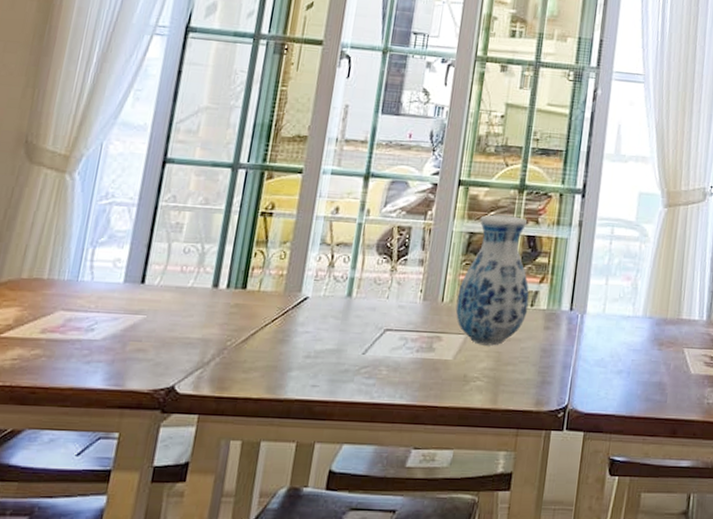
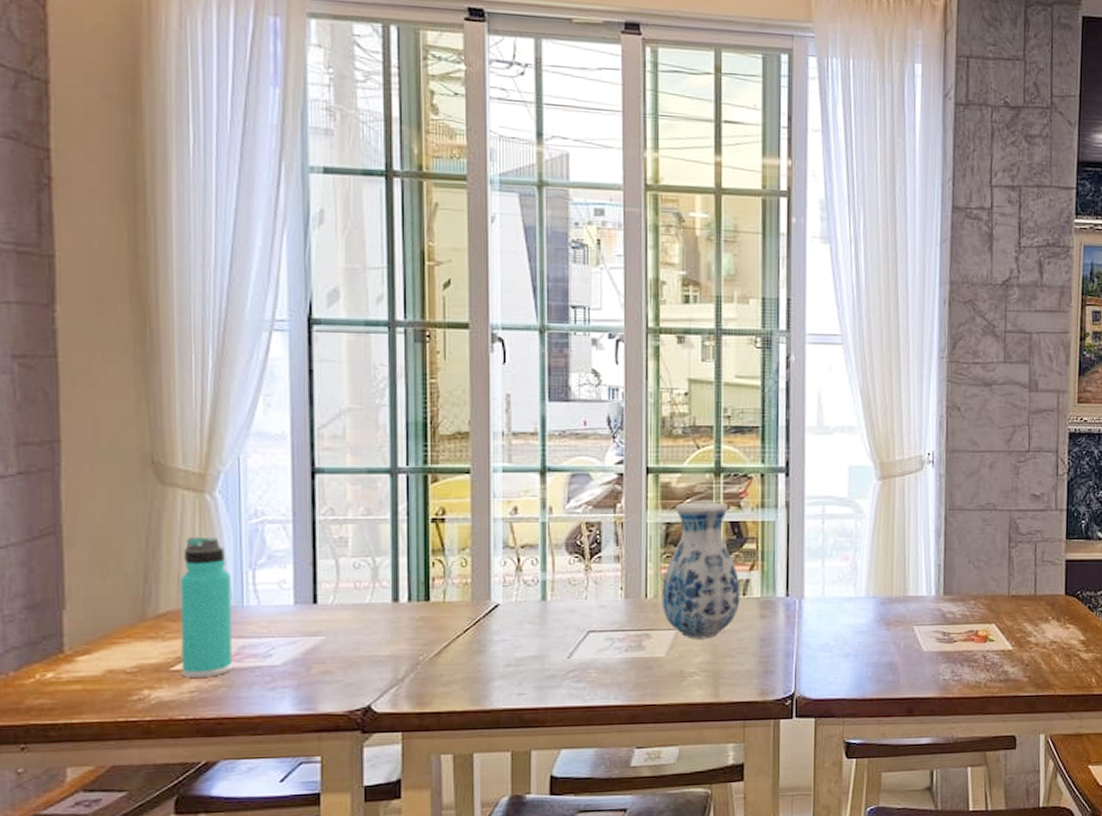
thermos bottle: none [8,212,74,346] -> present [179,536,233,678]

